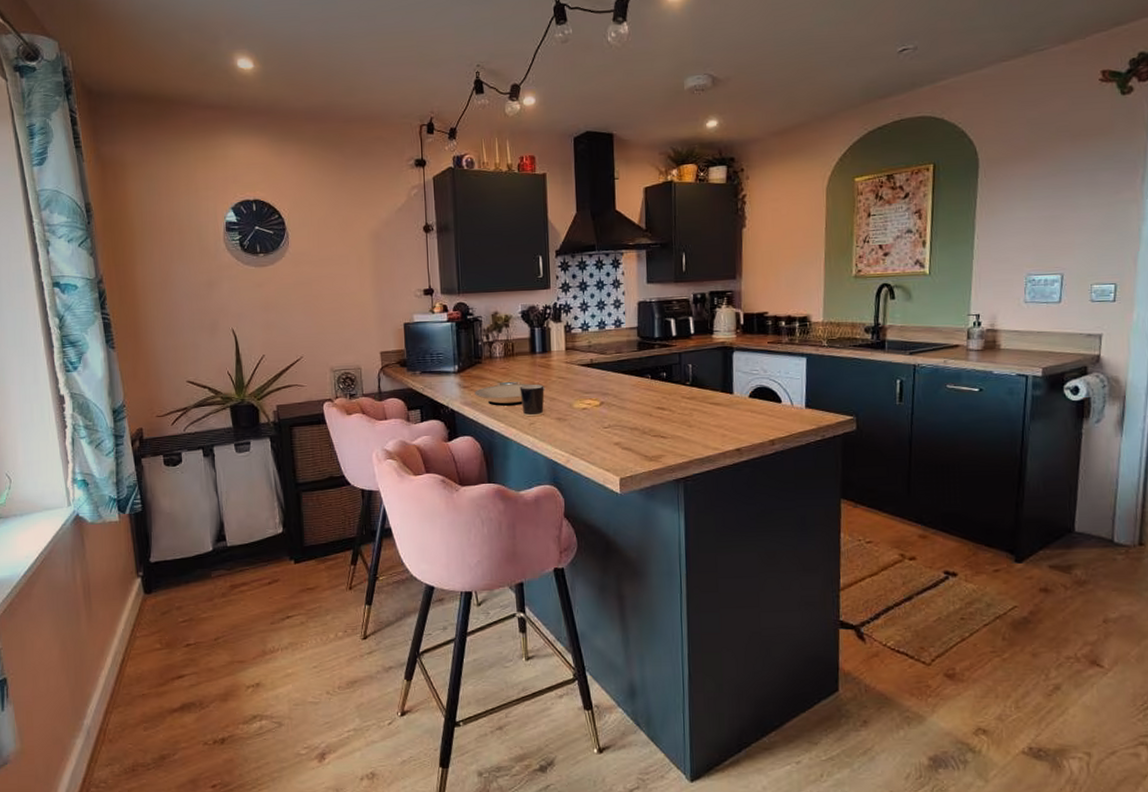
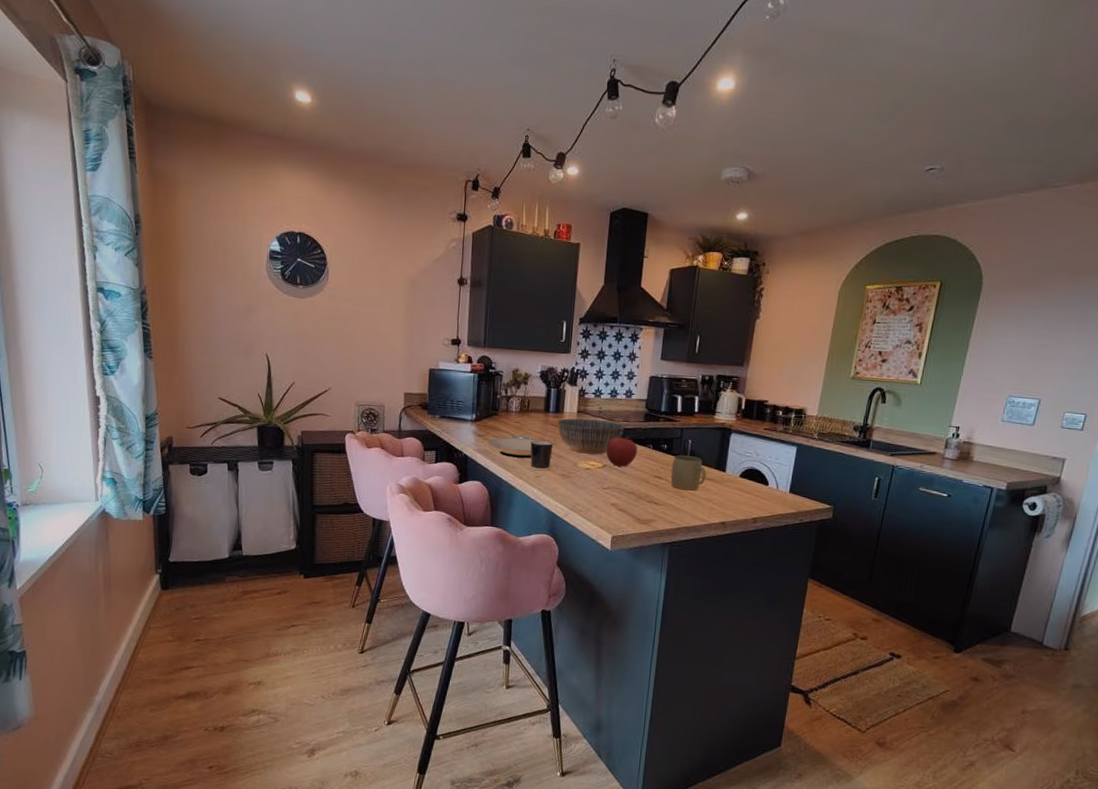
bowl: none [545,354,618,393] -> present [557,418,625,455]
fruit: none [601,368,636,402] -> present [606,436,638,467]
mug: none [674,381,713,419] -> present [670,455,707,491]

